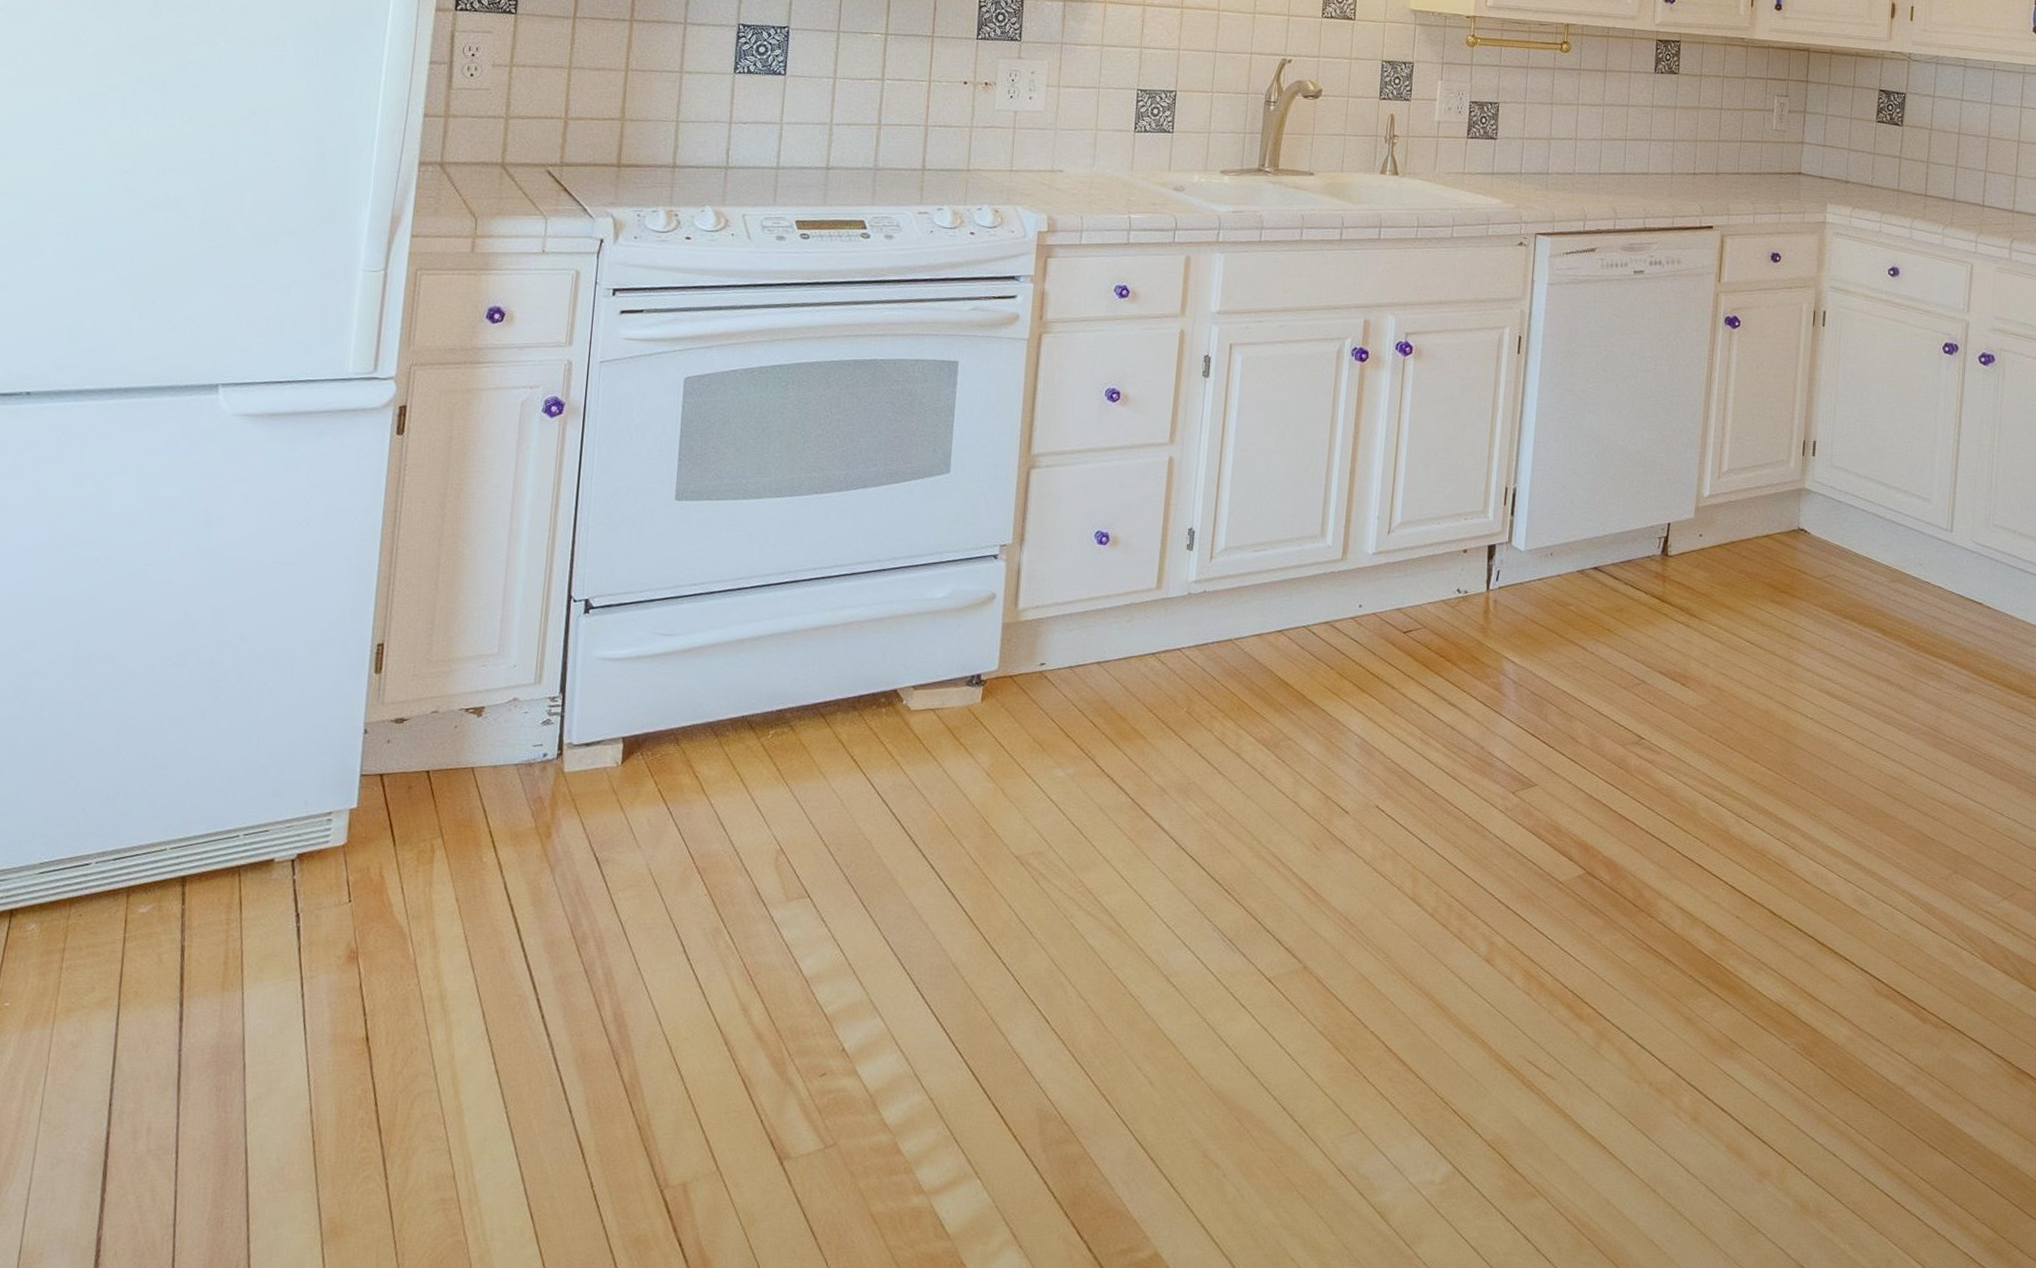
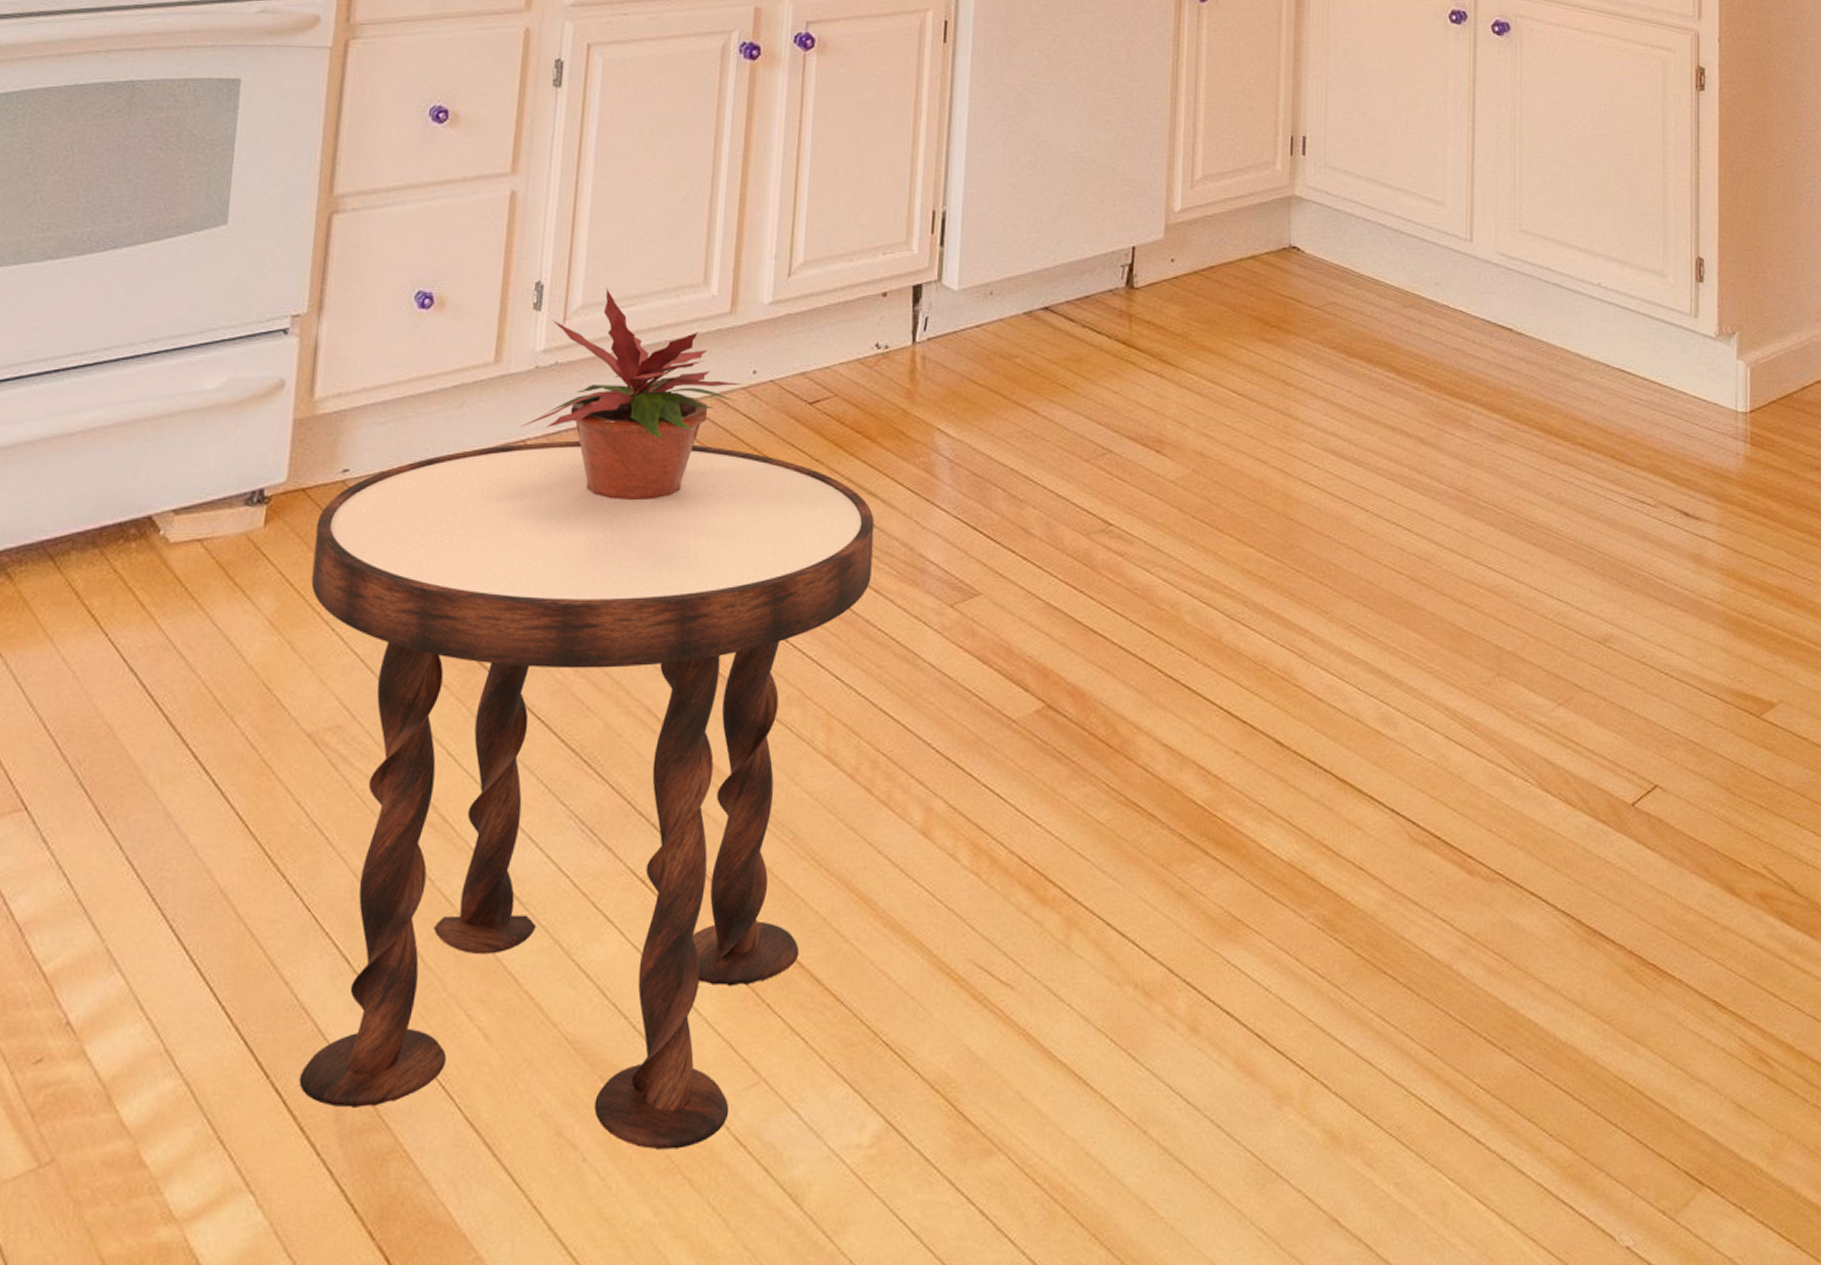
side table: none [1012,650,1454,1174] -> present [299,440,874,1150]
potted plant: none [1177,535,1352,699] -> present [520,287,744,501]

